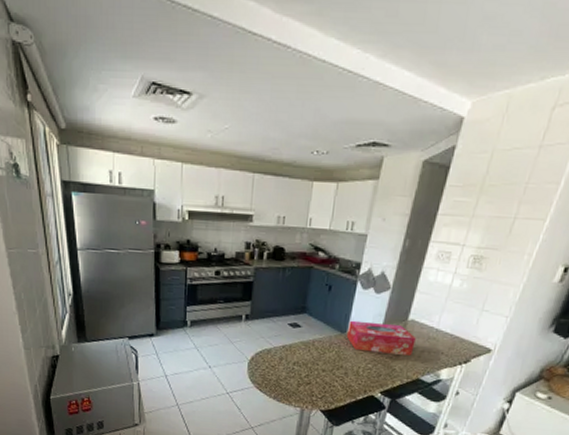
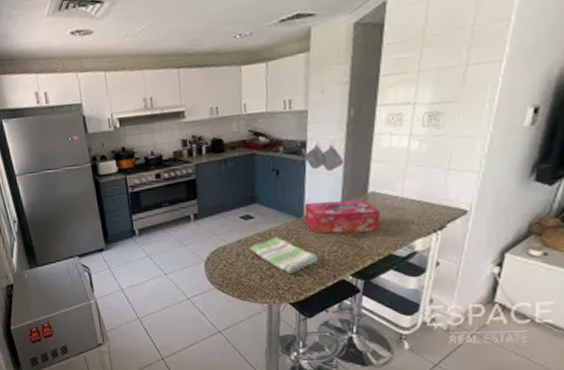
dish towel: none [292,347,354,383] -> present [249,237,318,274]

